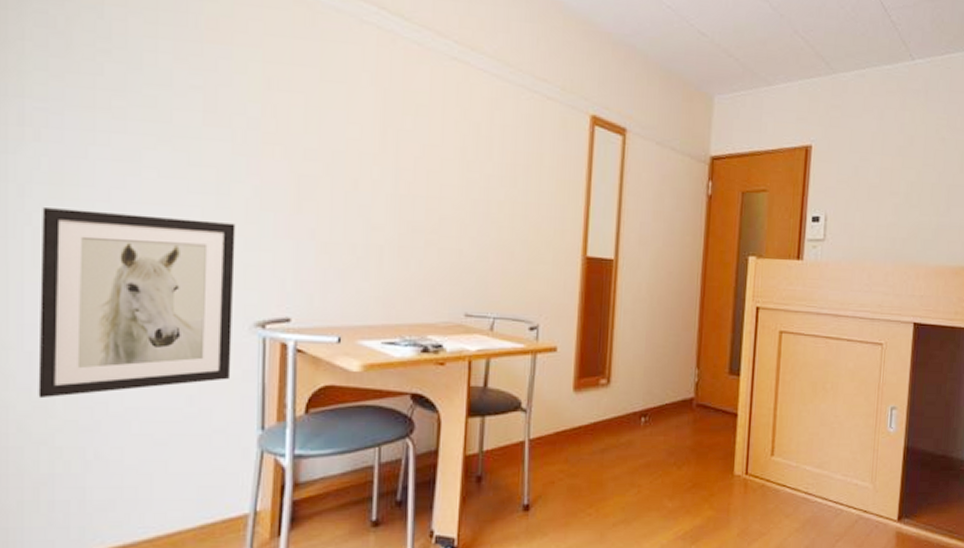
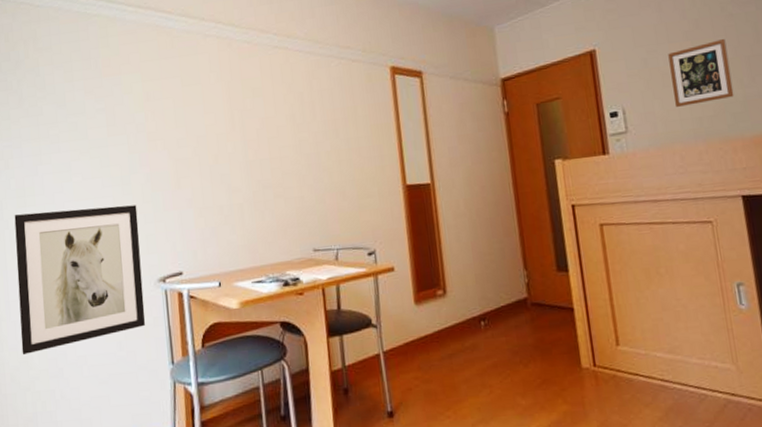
picture frame: none [875,162,933,224] -> present [668,39,734,107]

